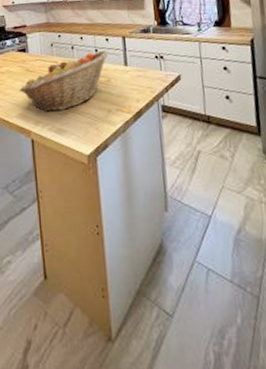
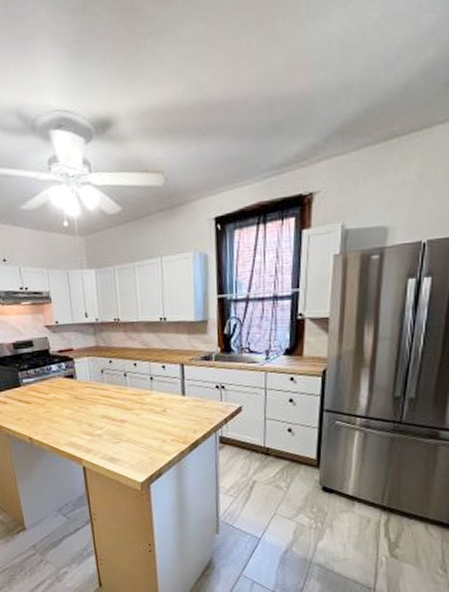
fruit basket: present [19,50,108,112] -> none [68,378,165,441]

